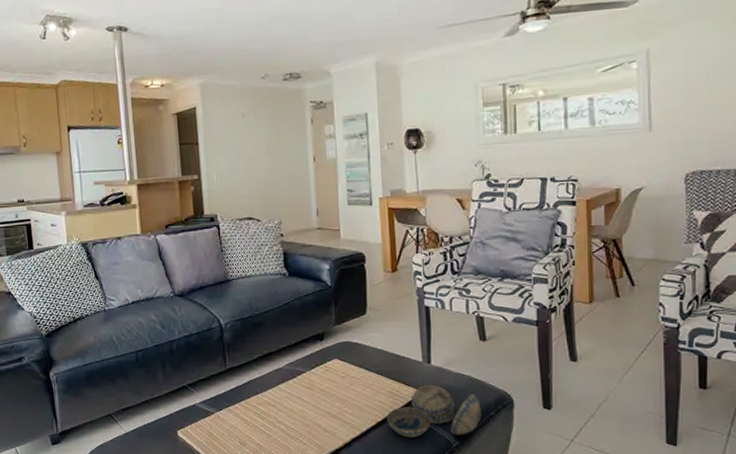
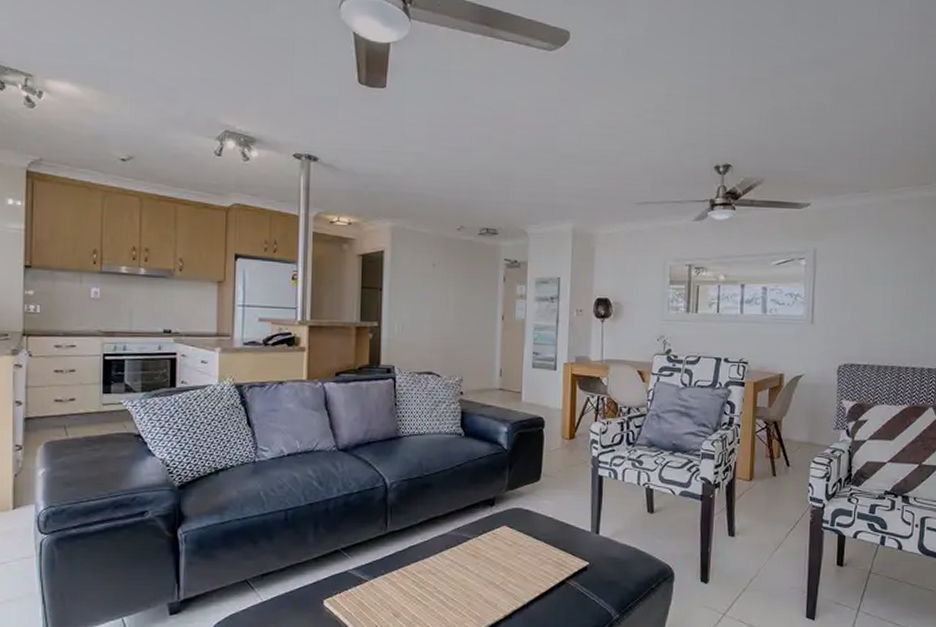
decorative bowl: present [386,384,481,438] -> none [550,555,643,610]

